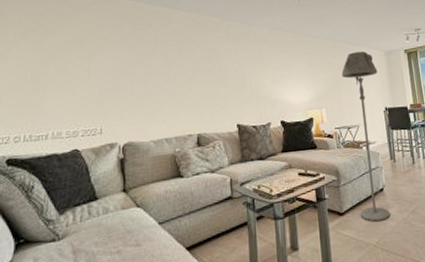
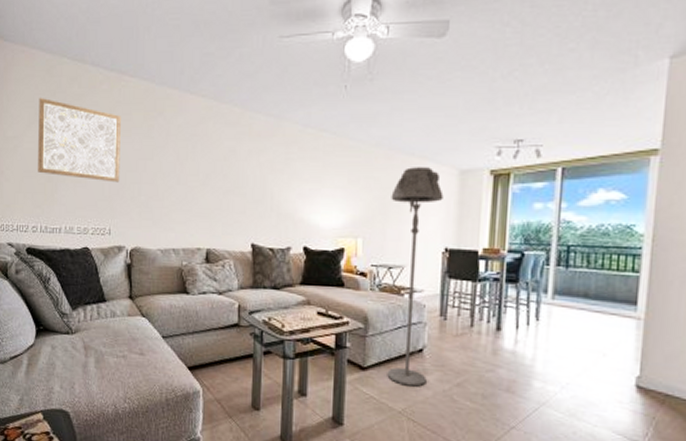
wall art: none [23,18,111,87] -> present [38,97,121,183]

